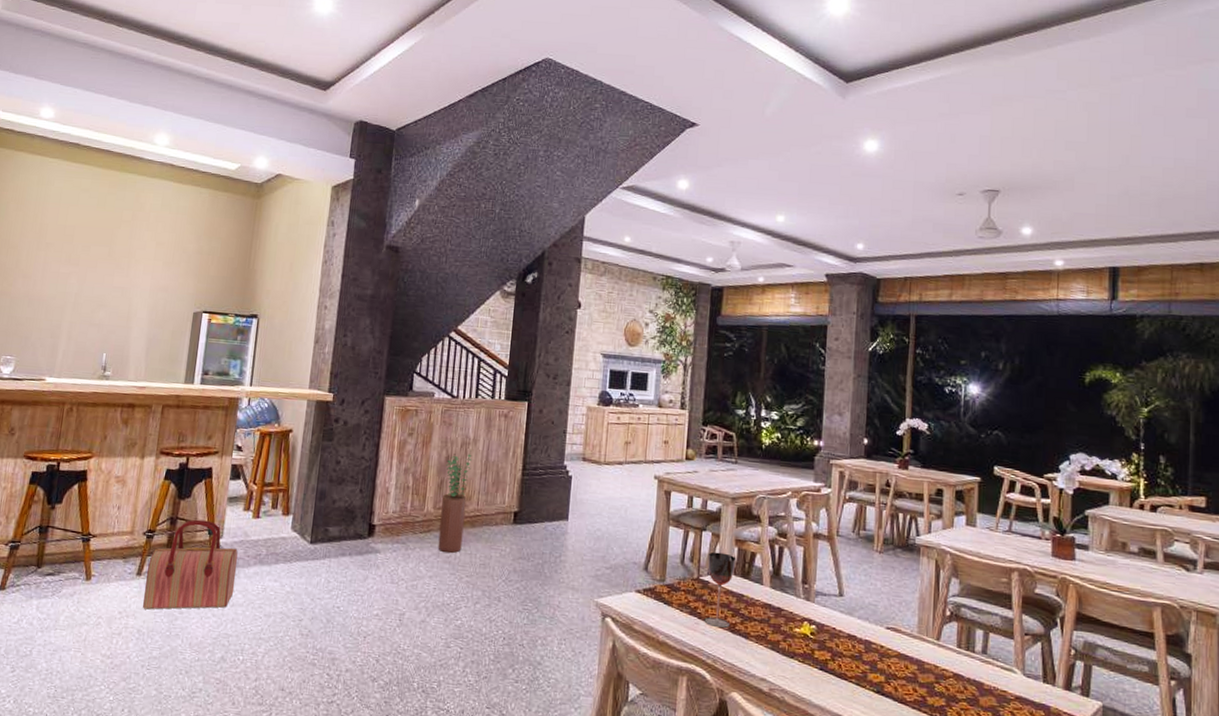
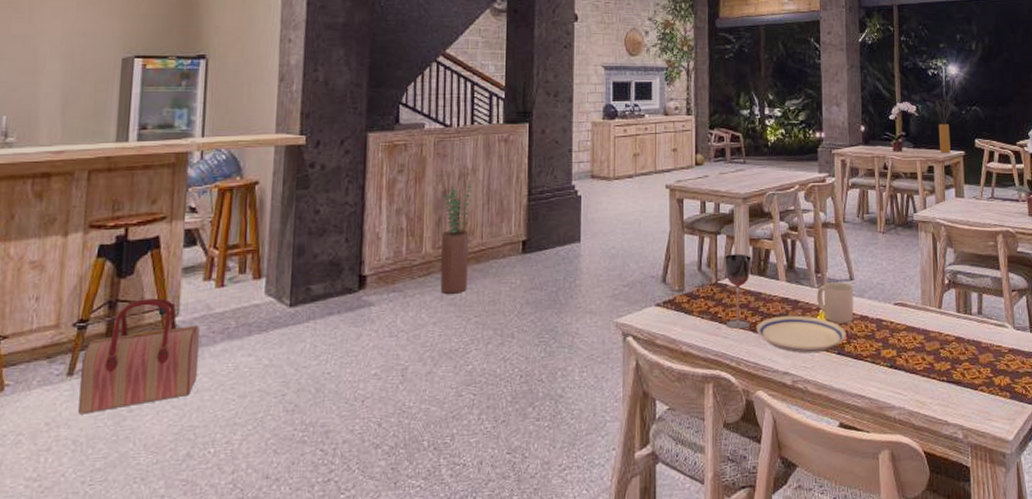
plate: none [735,621,831,665] -> present [756,315,847,354]
cup: none [802,594,842,640] -> present [817,281,854,324]
vase: none [950,418,973,479] -> present [935,98,955,154]

